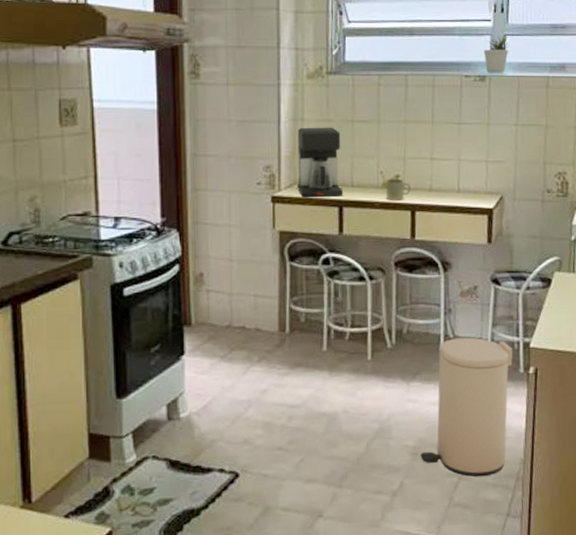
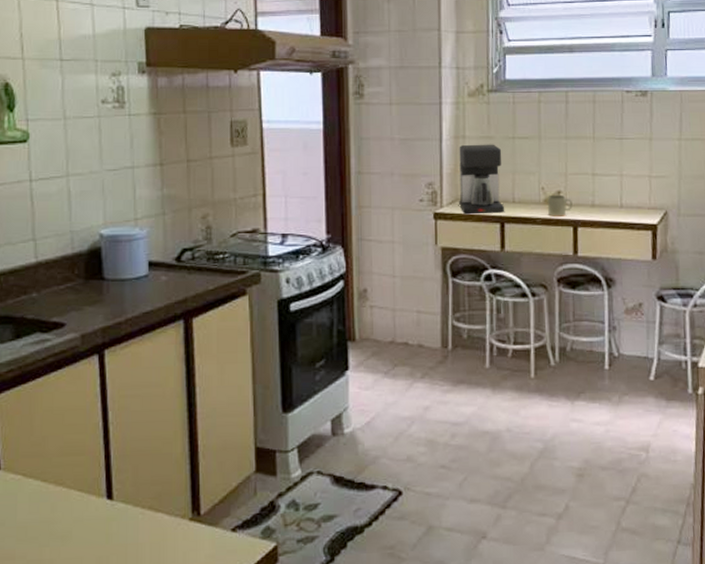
pedal bin: present [420,337,513,477] -> none [586,355,681,501]
potted plant: present [484,34,510,73] -> none [645,49,671,88]

